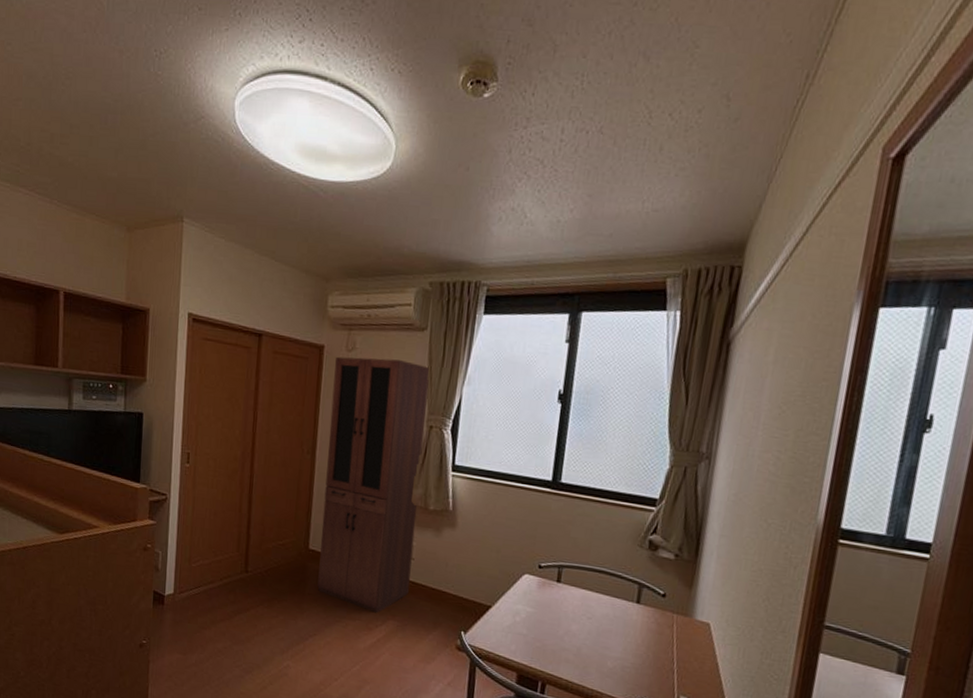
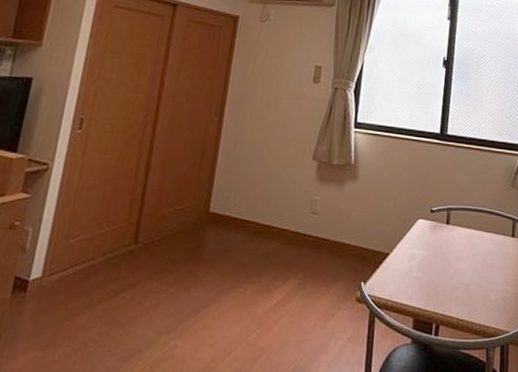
cabinet: present [317,356,429,613] -> none [216,26,335,273]

